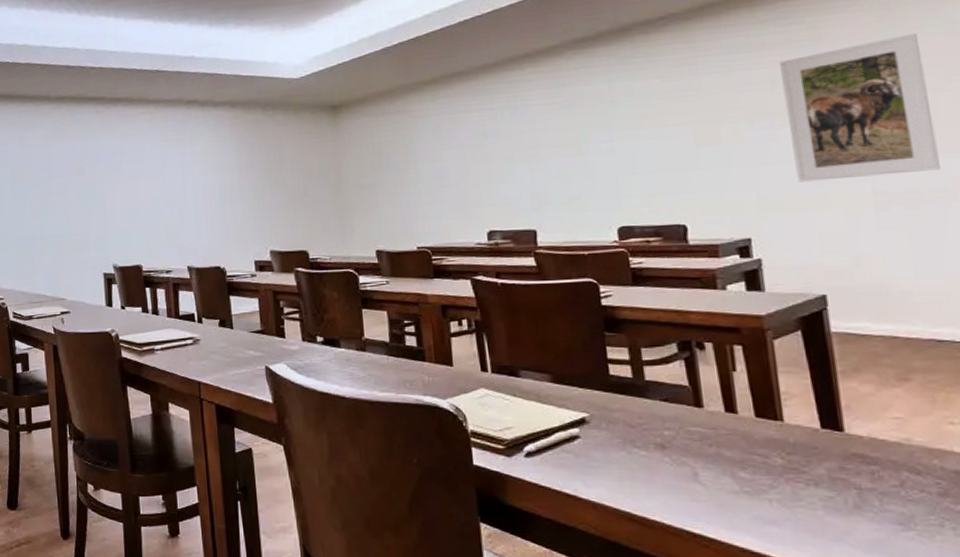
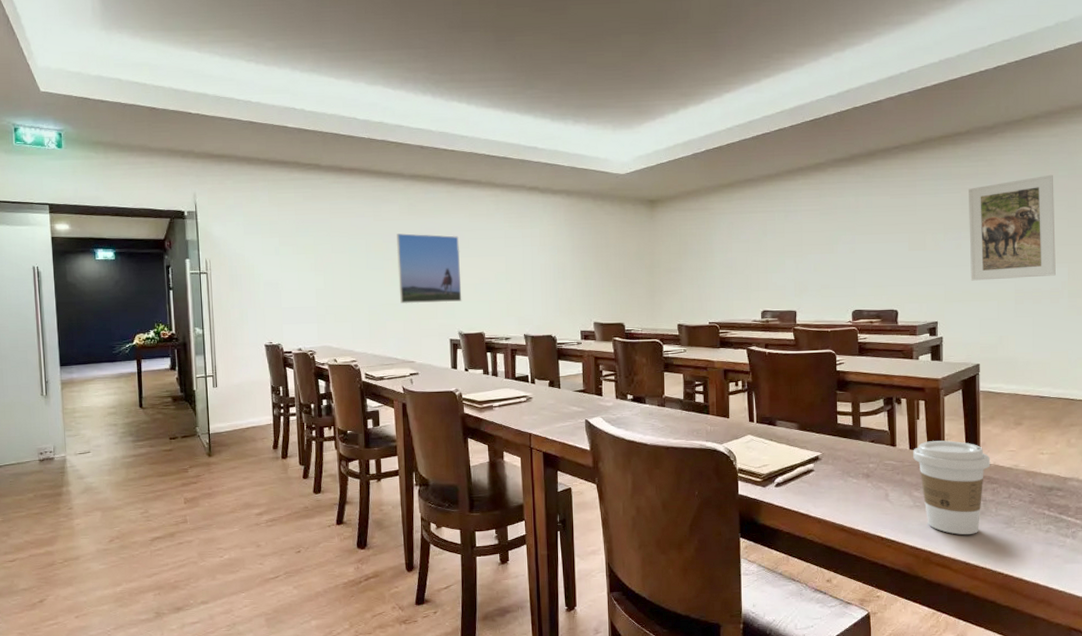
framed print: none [43,159,116,236] -> present [396,233,462,304]
coffee cup: none [731,401,863,537] -> present [913,440,991,535]

